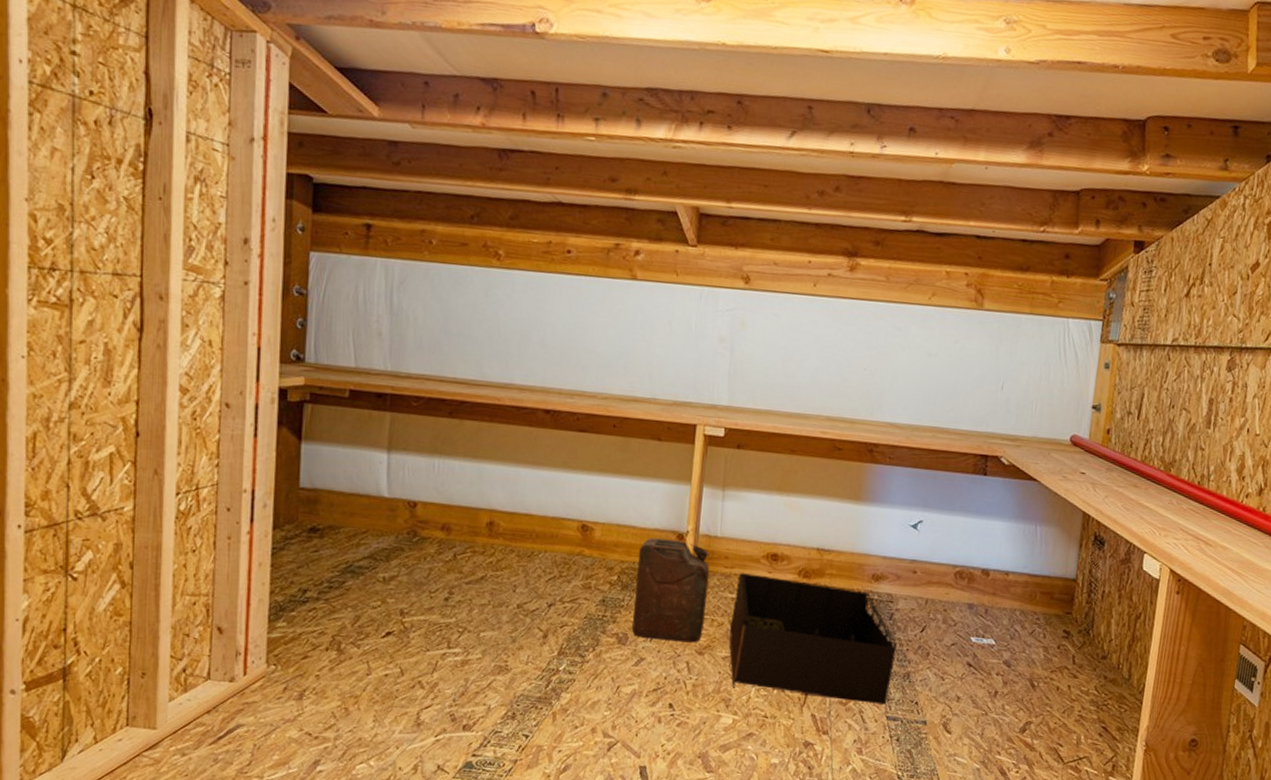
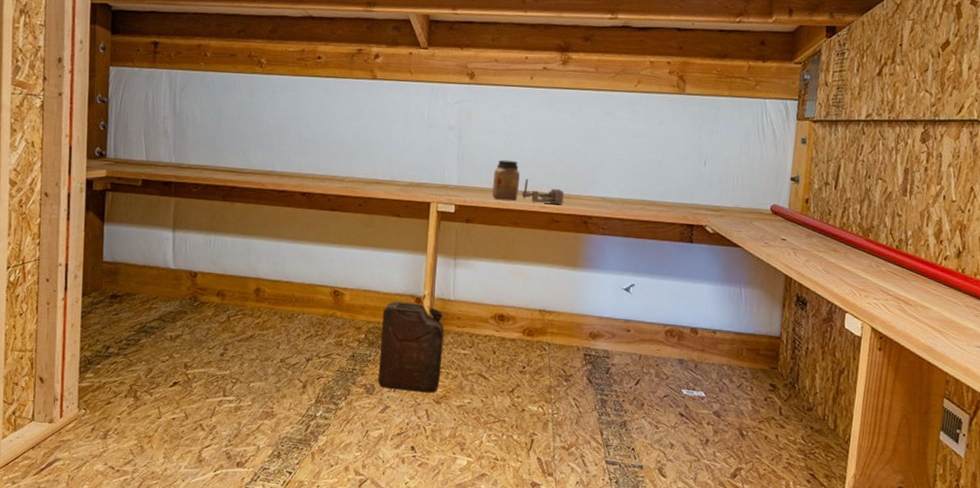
storage bin: present [728,573,897,706] -> none [462,332,614,451]
jar: none [767,377,799,426] -> present [492,159,520,202]
bench vise: none [800,400,849,430] -> present [521,178,565,204]

